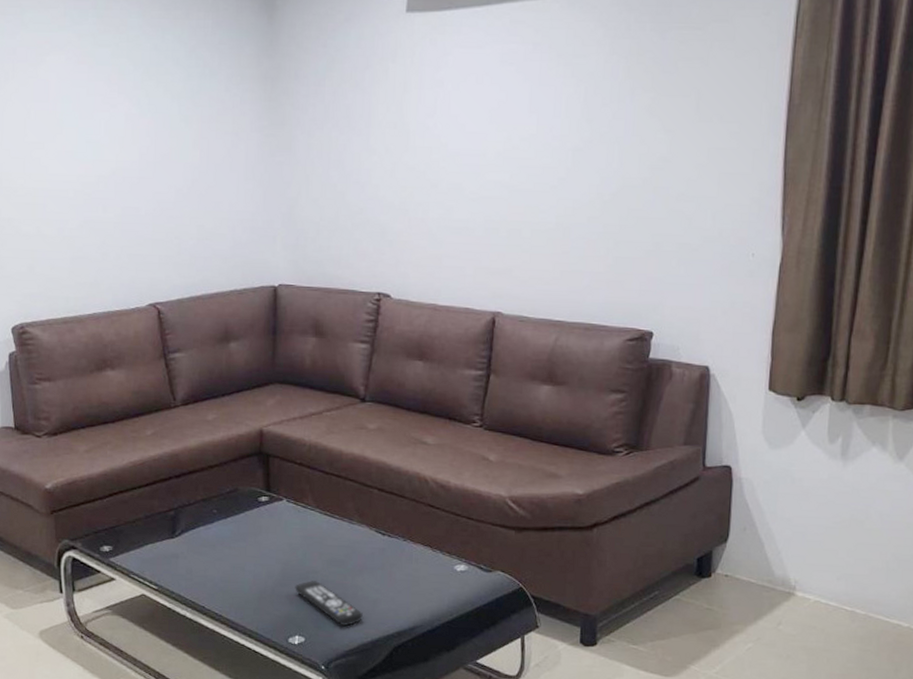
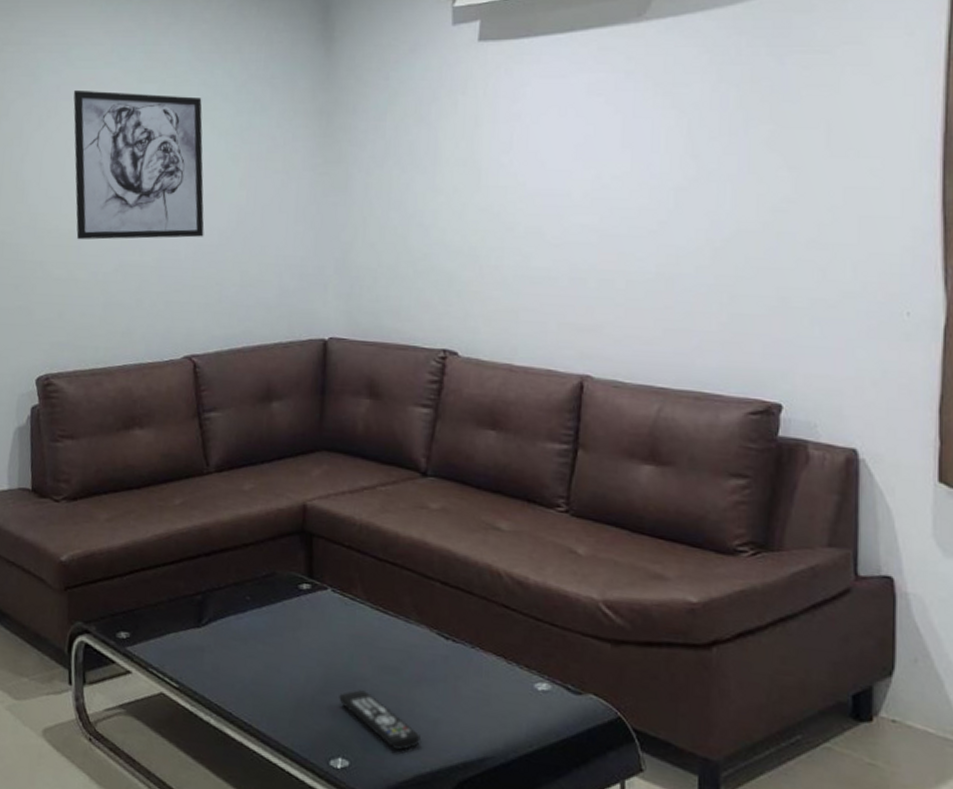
wall art: none [29,52,162,198] -> present [73,89,205,240]

